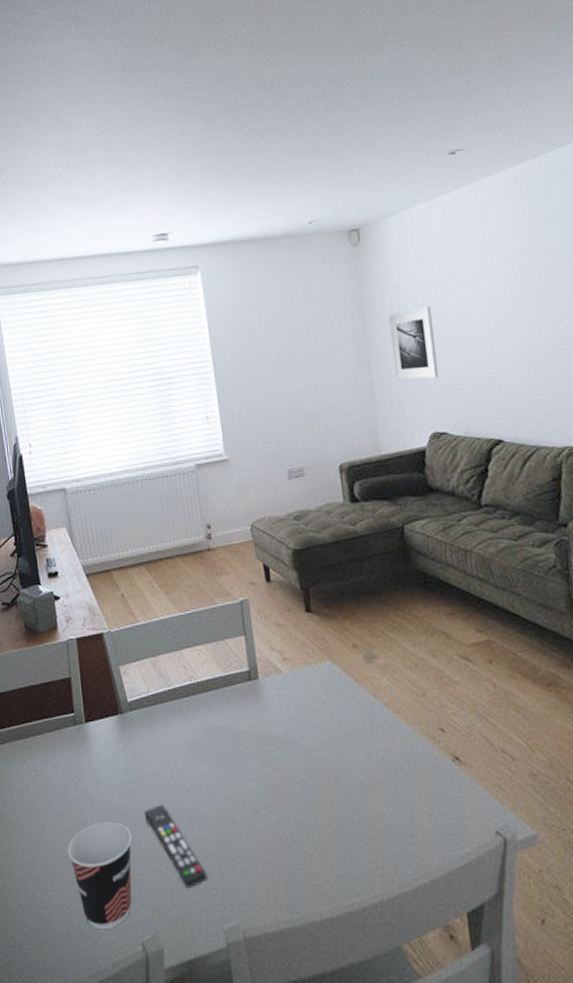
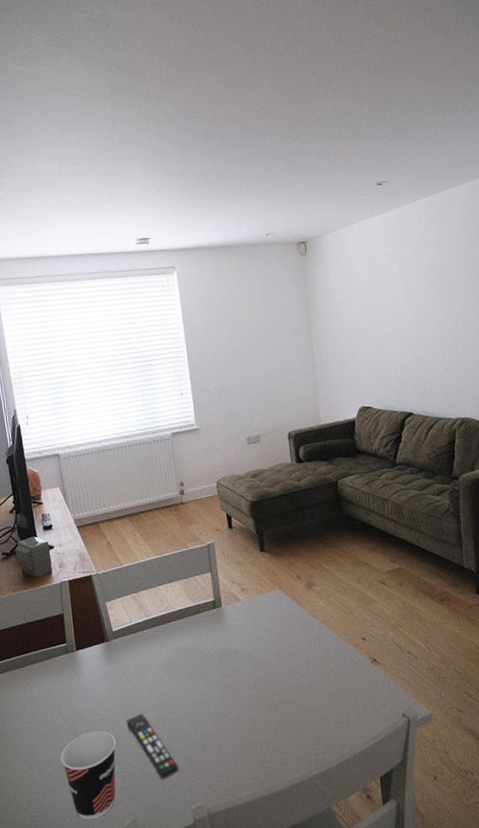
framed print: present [388,306,438,381] -> none [328,306,366,365]

